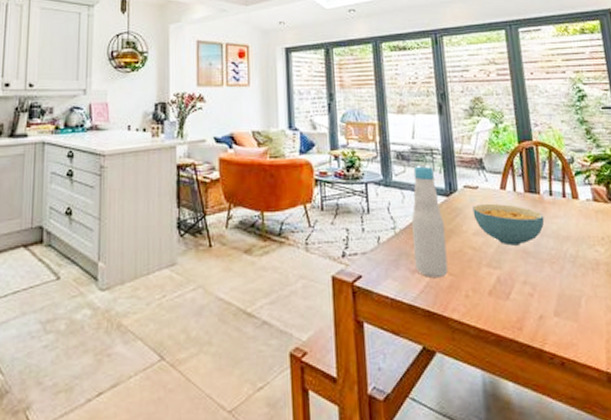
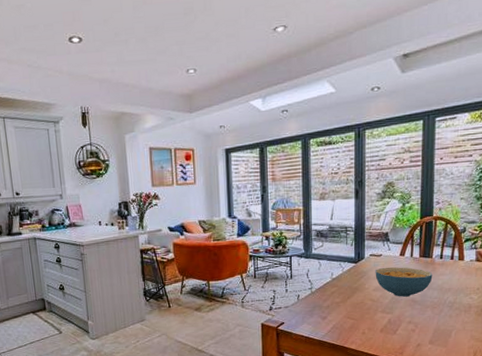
bottle: present [411,164,449,279] -> none [325,239,351,322]

